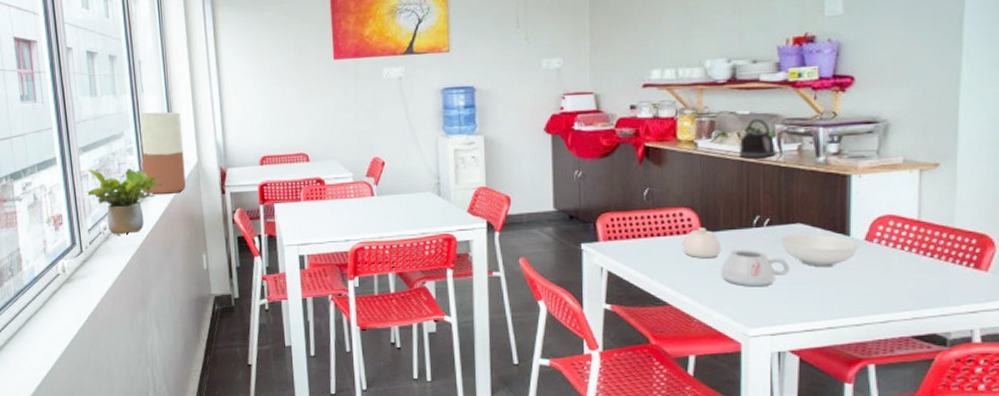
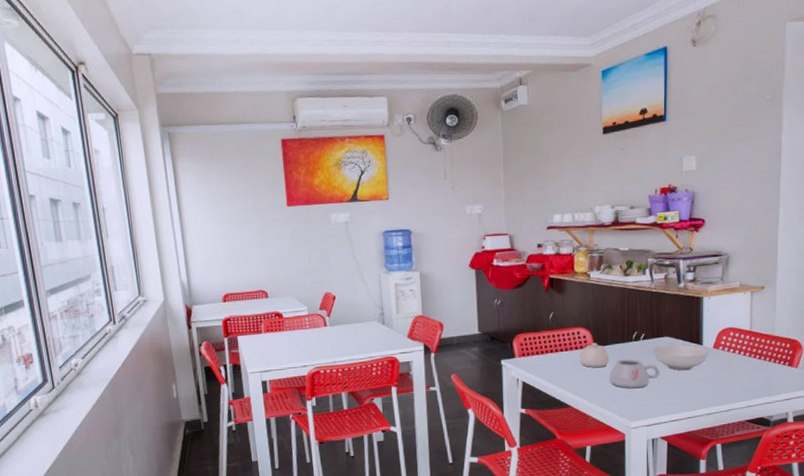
potted plant: present [86,168,164,235] -> none [55,308,132,371]
vase: present [140,111,186,194] -> none [106,255,154,332]
kettle: present [738,118,776,159] -> none [621,253,649,286]

